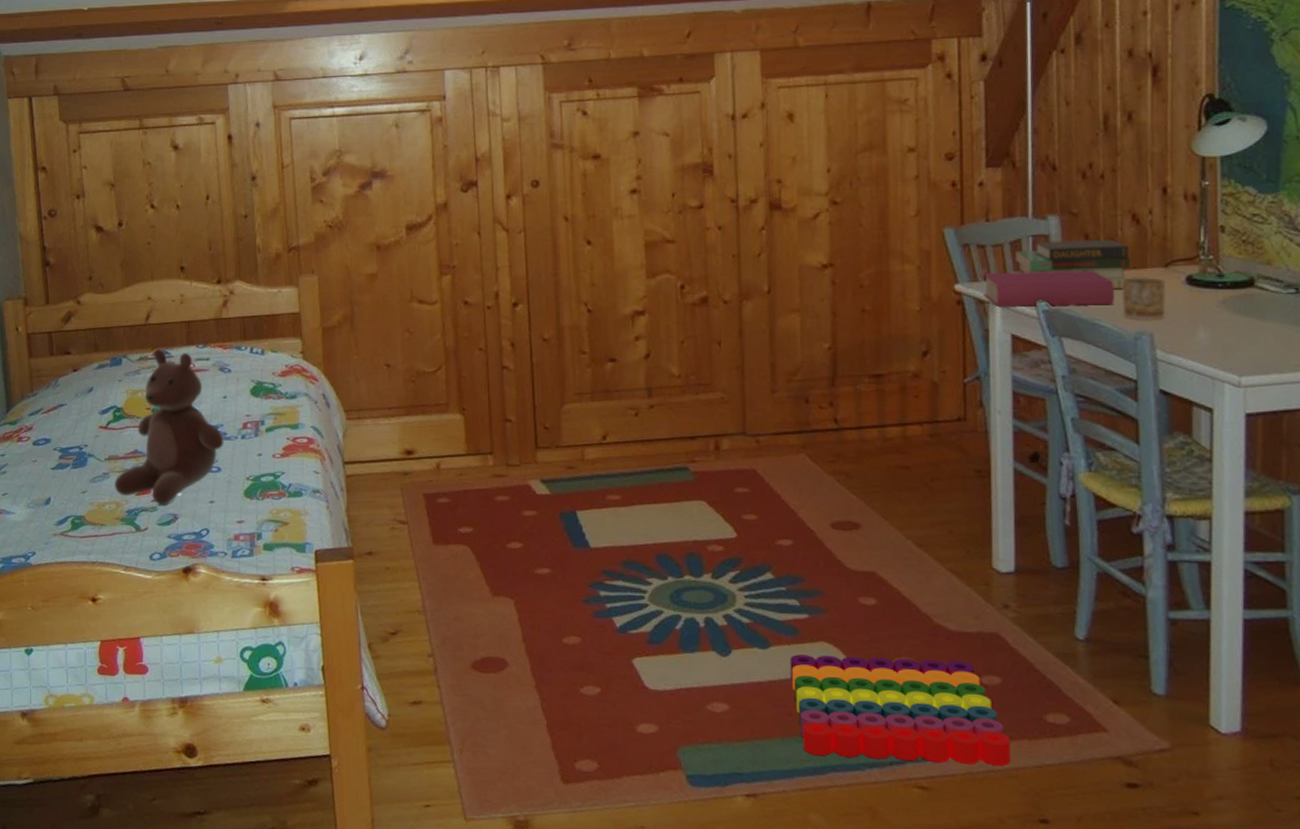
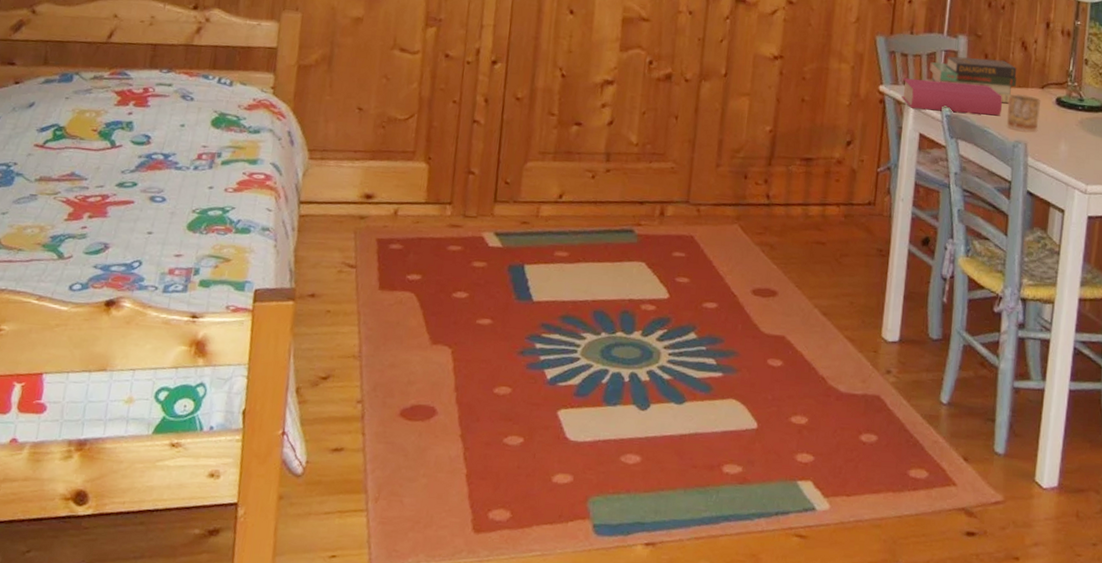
teddy bear: present [114,349,224,505] -> none [41,69,175,233]
toy blocks: present [790,654,1011,767] -> none [699,410,879,517]

